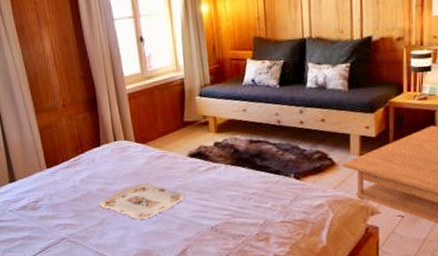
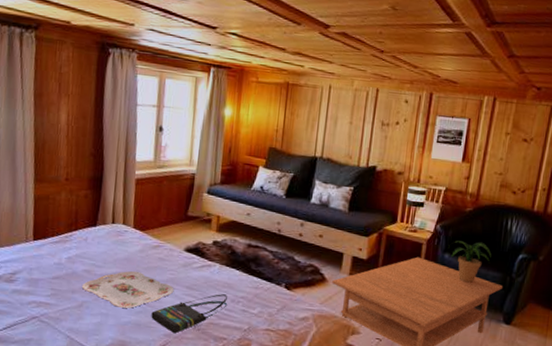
tote bag: none [168,193,239,237] -> present [151,294,227,334]

